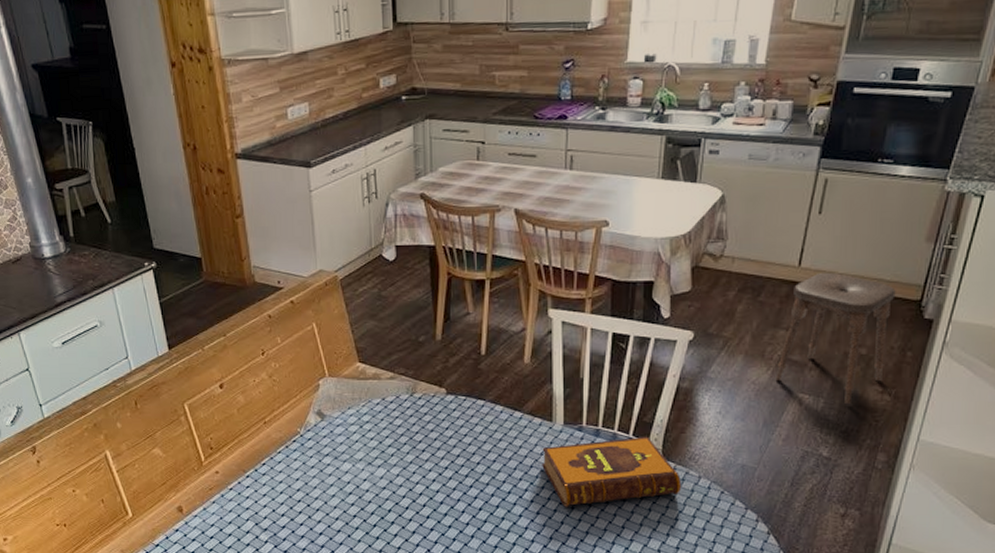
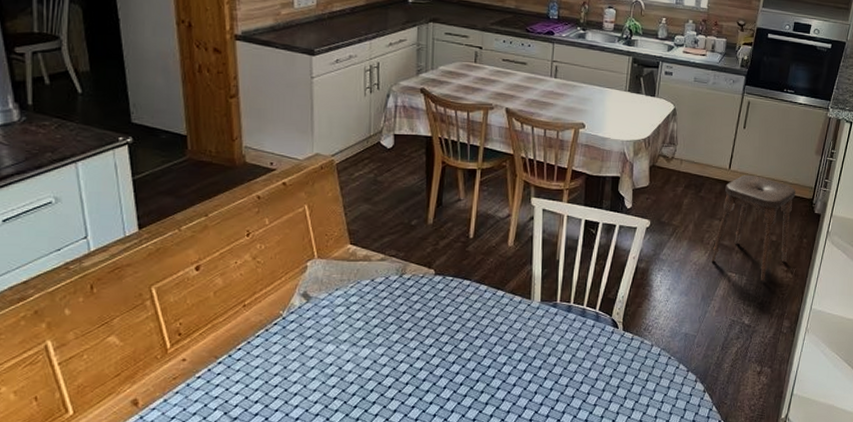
hardback book: present [542,436,682,507] -> none [520,311,638,378]

